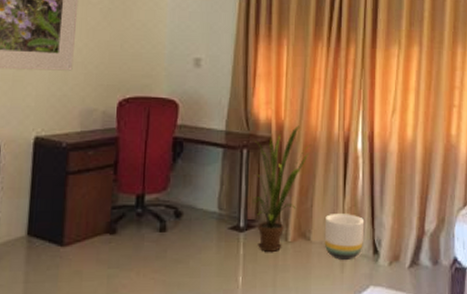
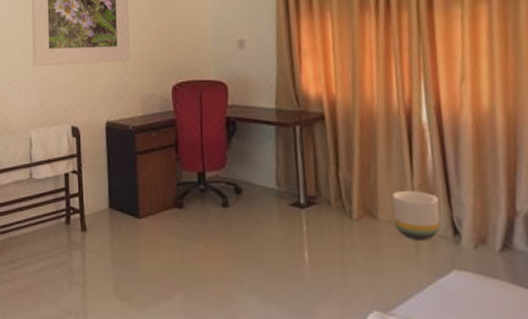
house plant: present [252,125,311,252] -> none [304,100,368,229]

